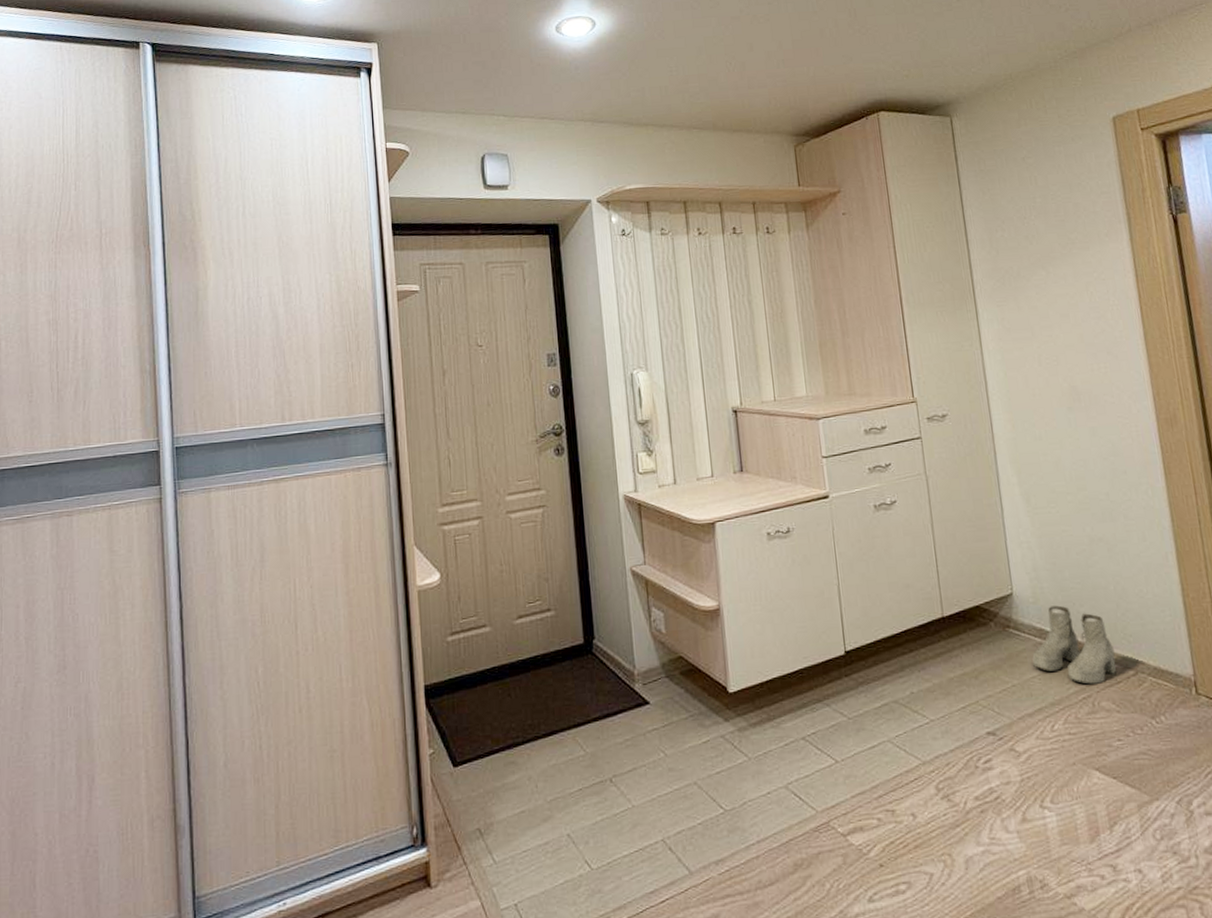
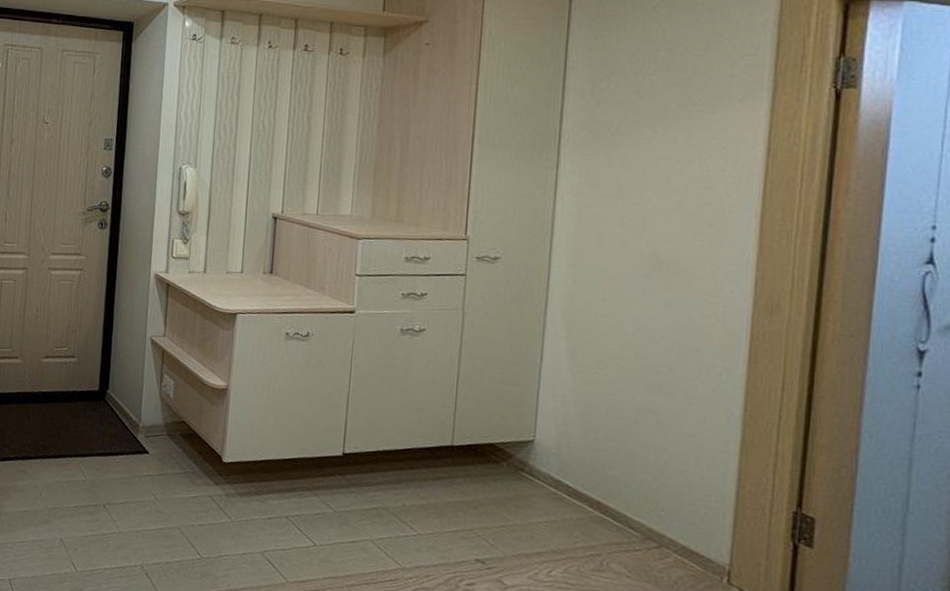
boots: present [1032,605,1117,685] -> none [542,461,639,547]

